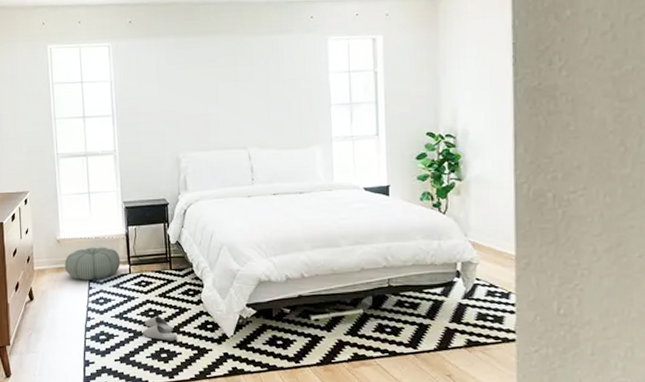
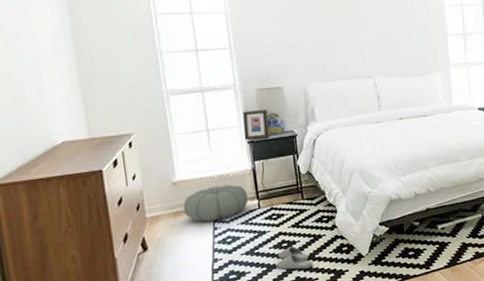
picture frame: none [120,176,143,205] -> present [243,109,270,140]
table lamp: none [131,153,163,202] -> present [254,86,289,136]

